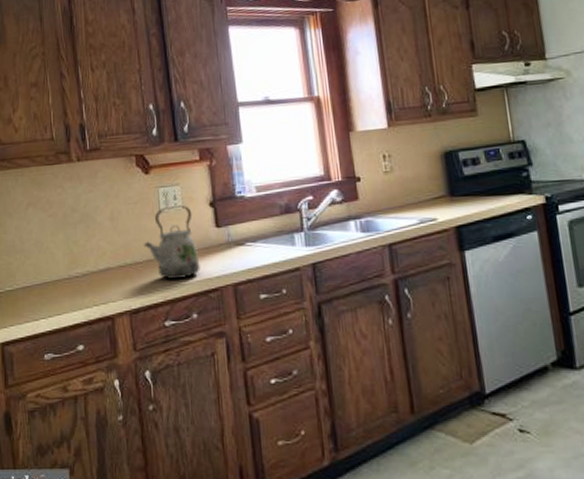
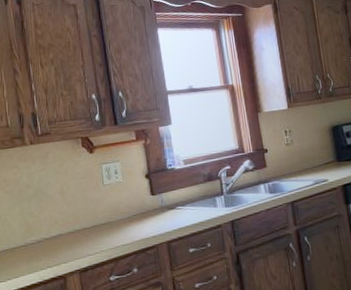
kettle: present [143,205,200,279] -> none [90,178,139,241]

